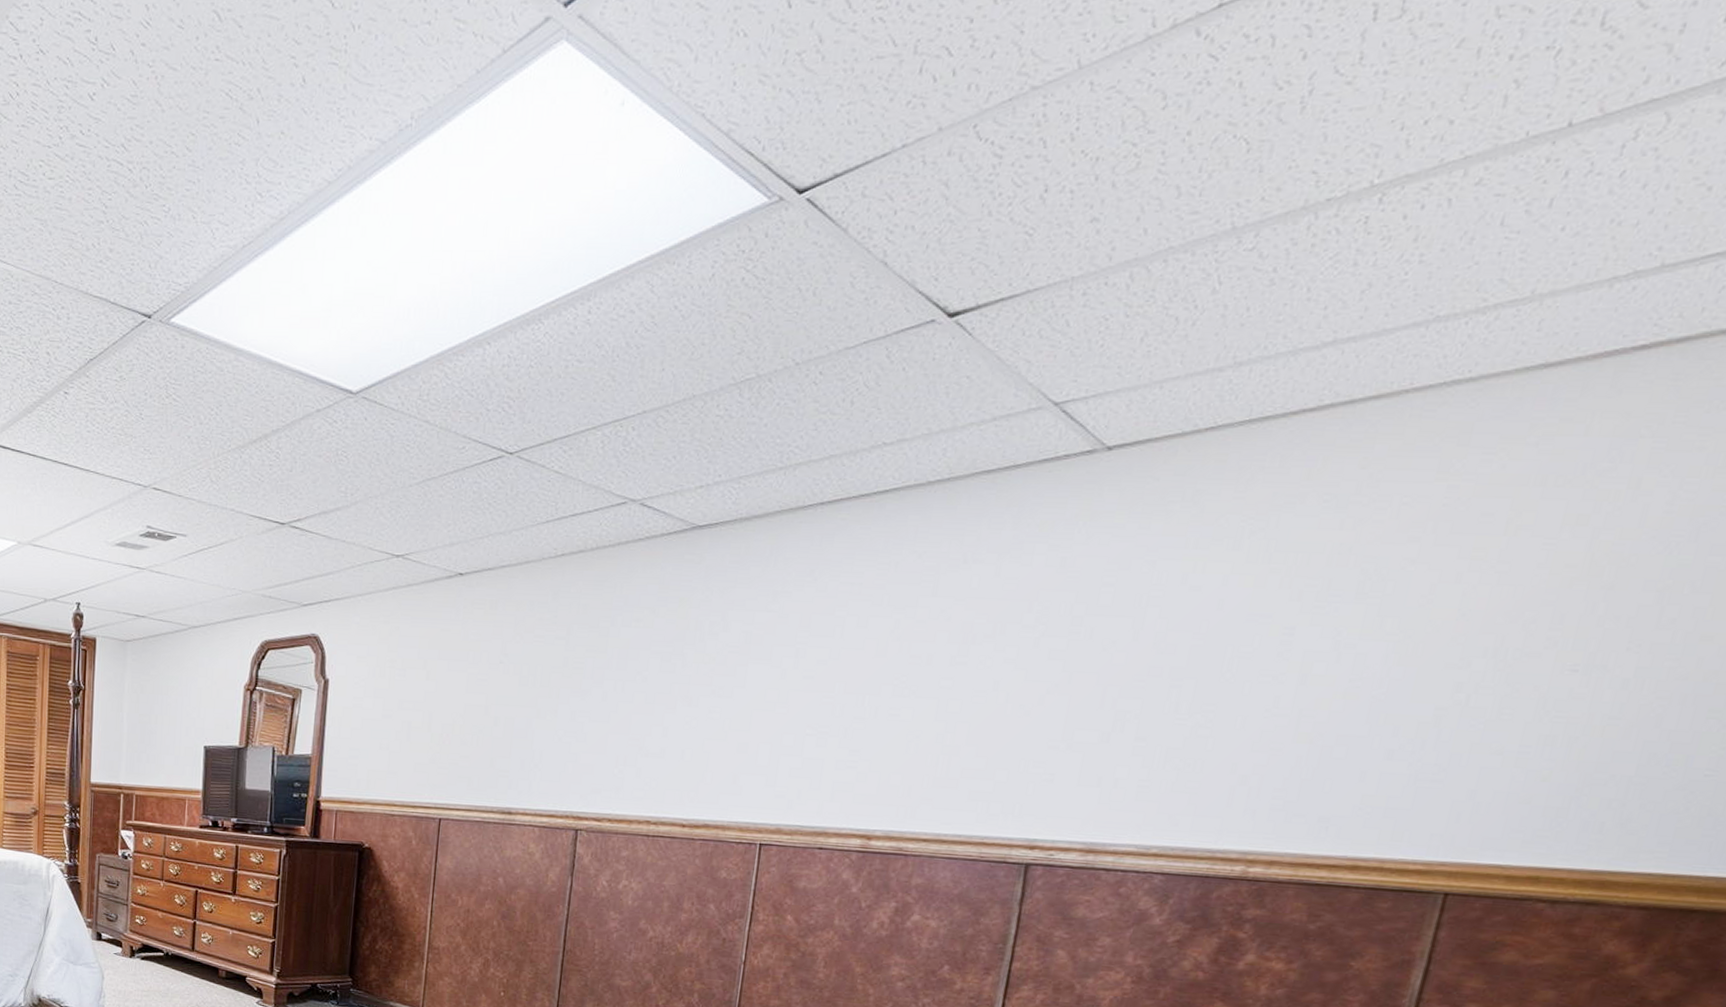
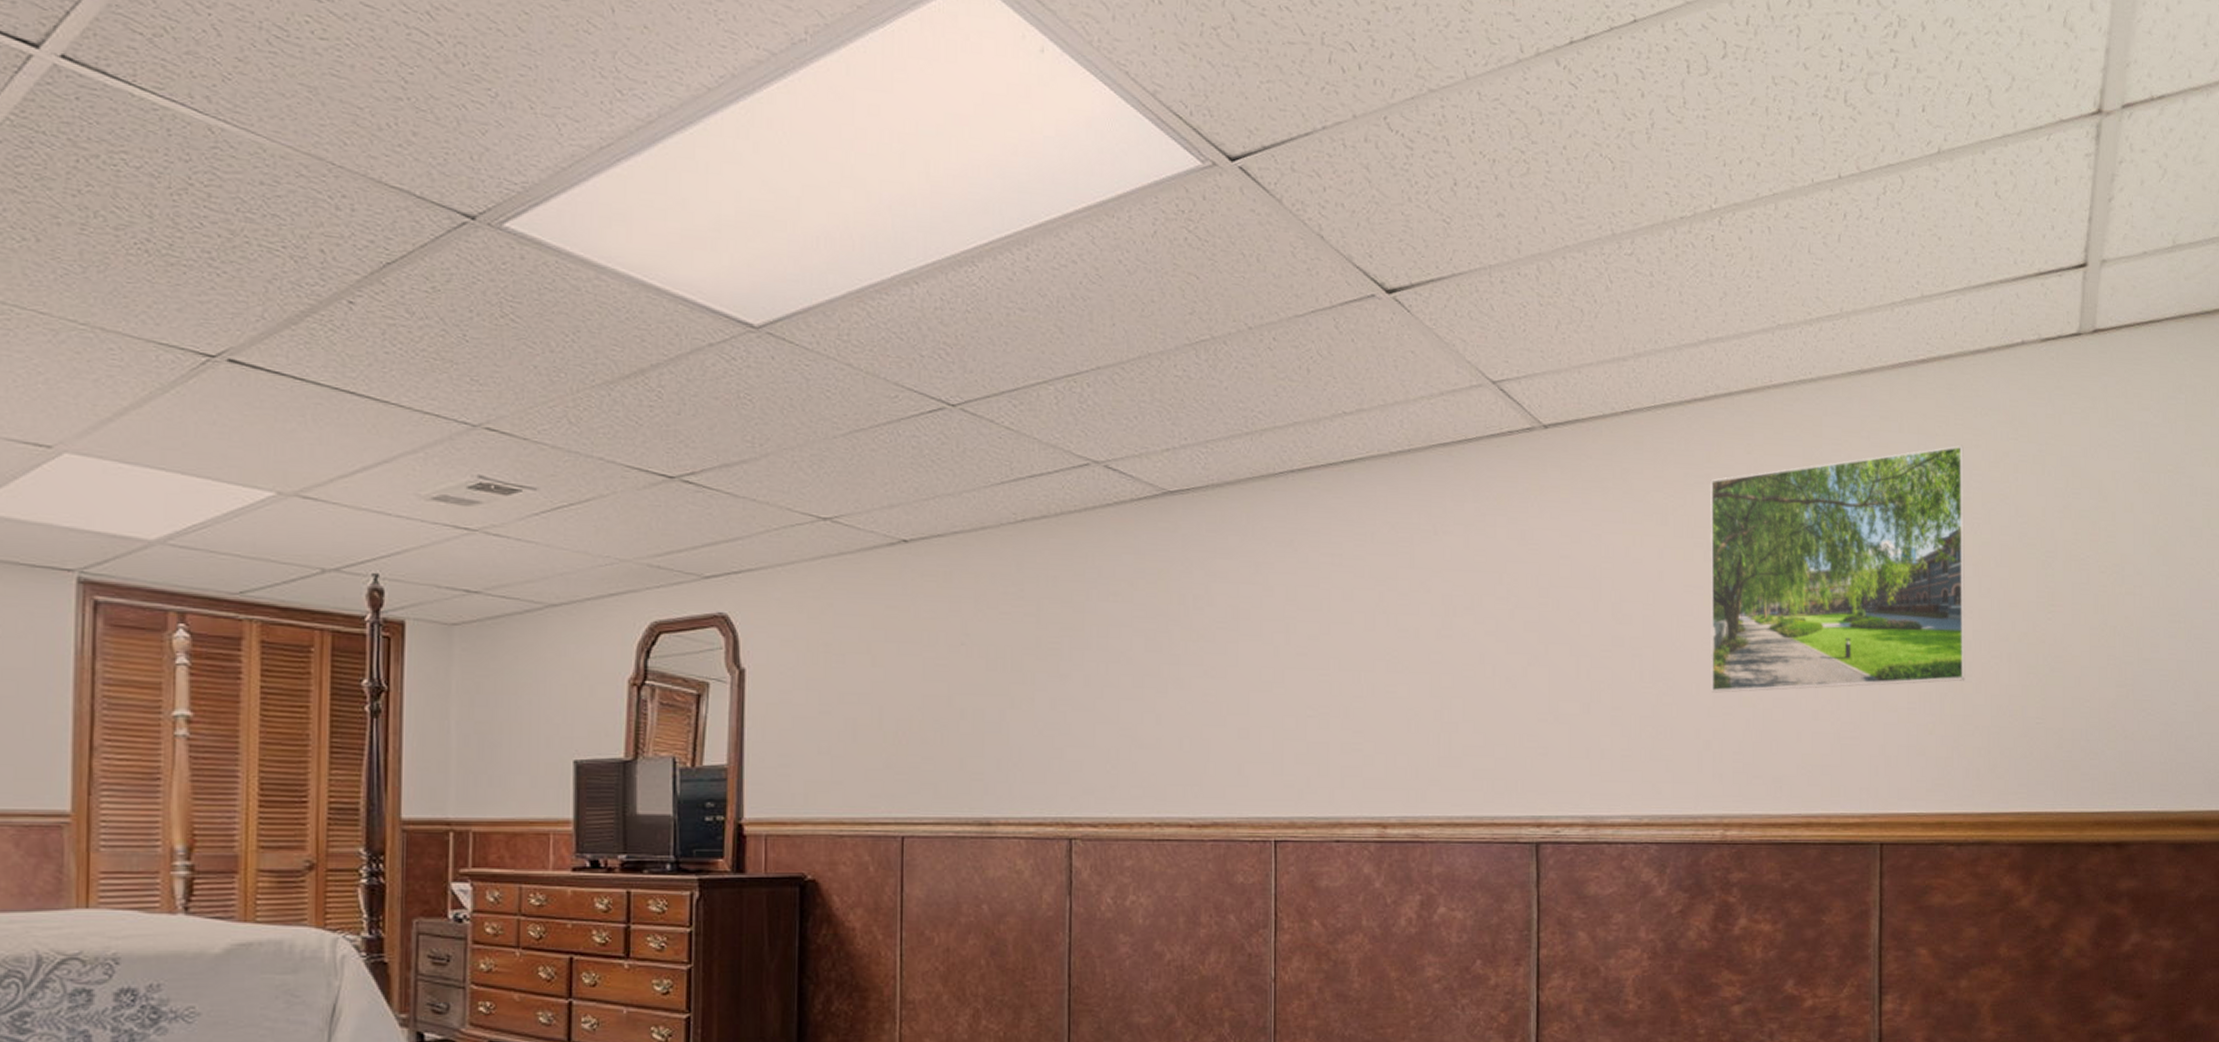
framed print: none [1259,447,1679,728] -> present [1710,444,1965,693]

